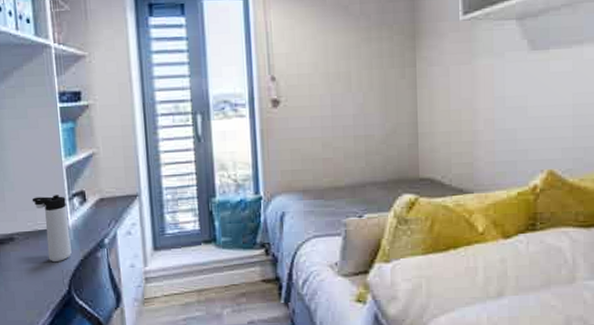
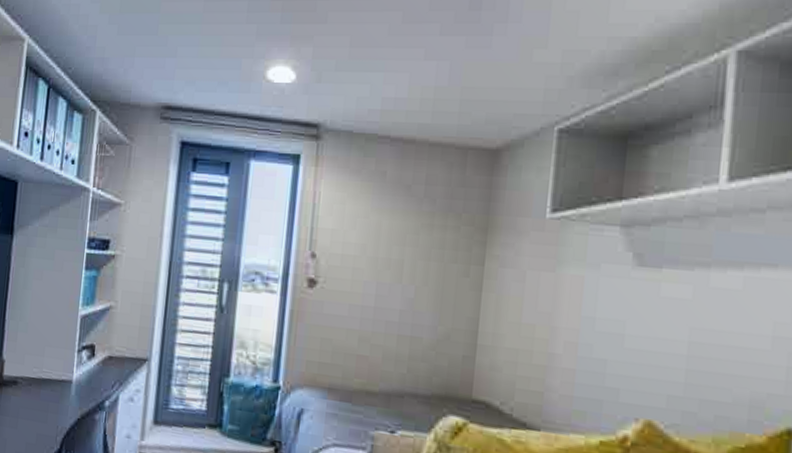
thermos bottle: present [32,195,72,262] -> none [42,342,75,416]

